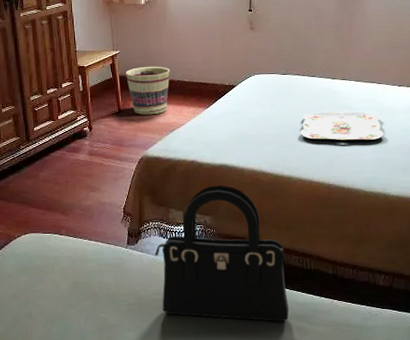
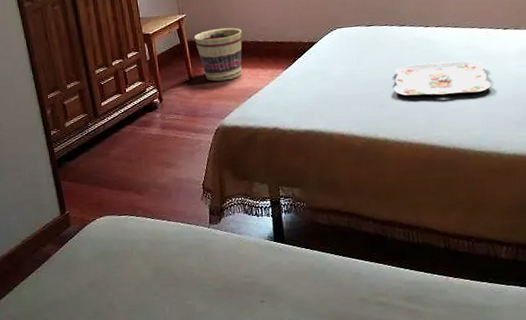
handbag: present [154,185,290,322] -> none [240,153,398,305]

